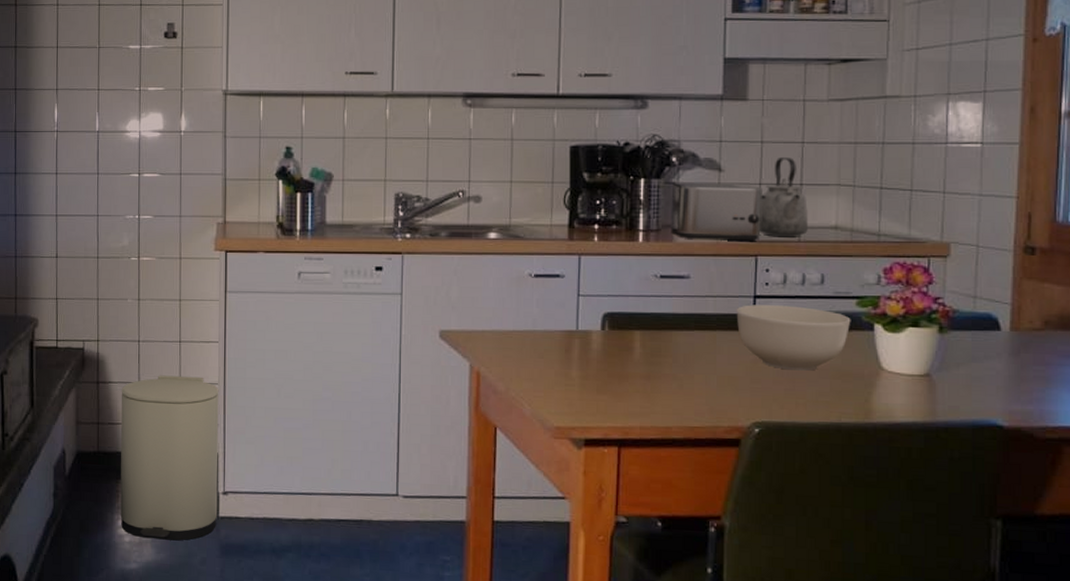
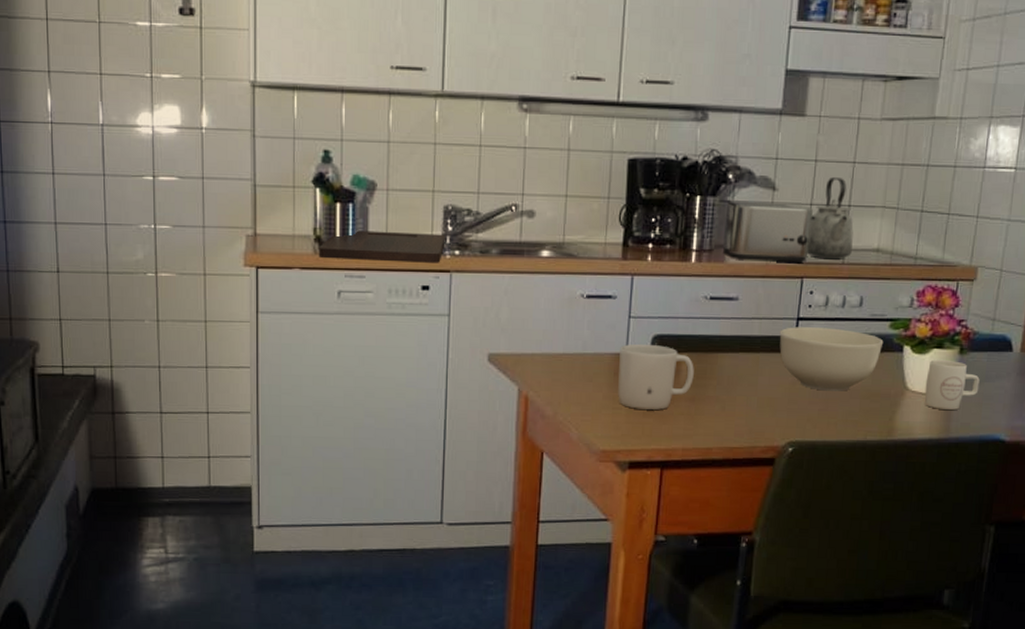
pedal bin: present [120,375,219,541] -> none [140,404,252,578]
cutting board: none [281,217,397,246] -> present [318,230,446,263]
mug: none [570,321,648,388] -> present [618,343,694,411]
mug: none [903,338,966,393] -> present [924,359,980,411]

